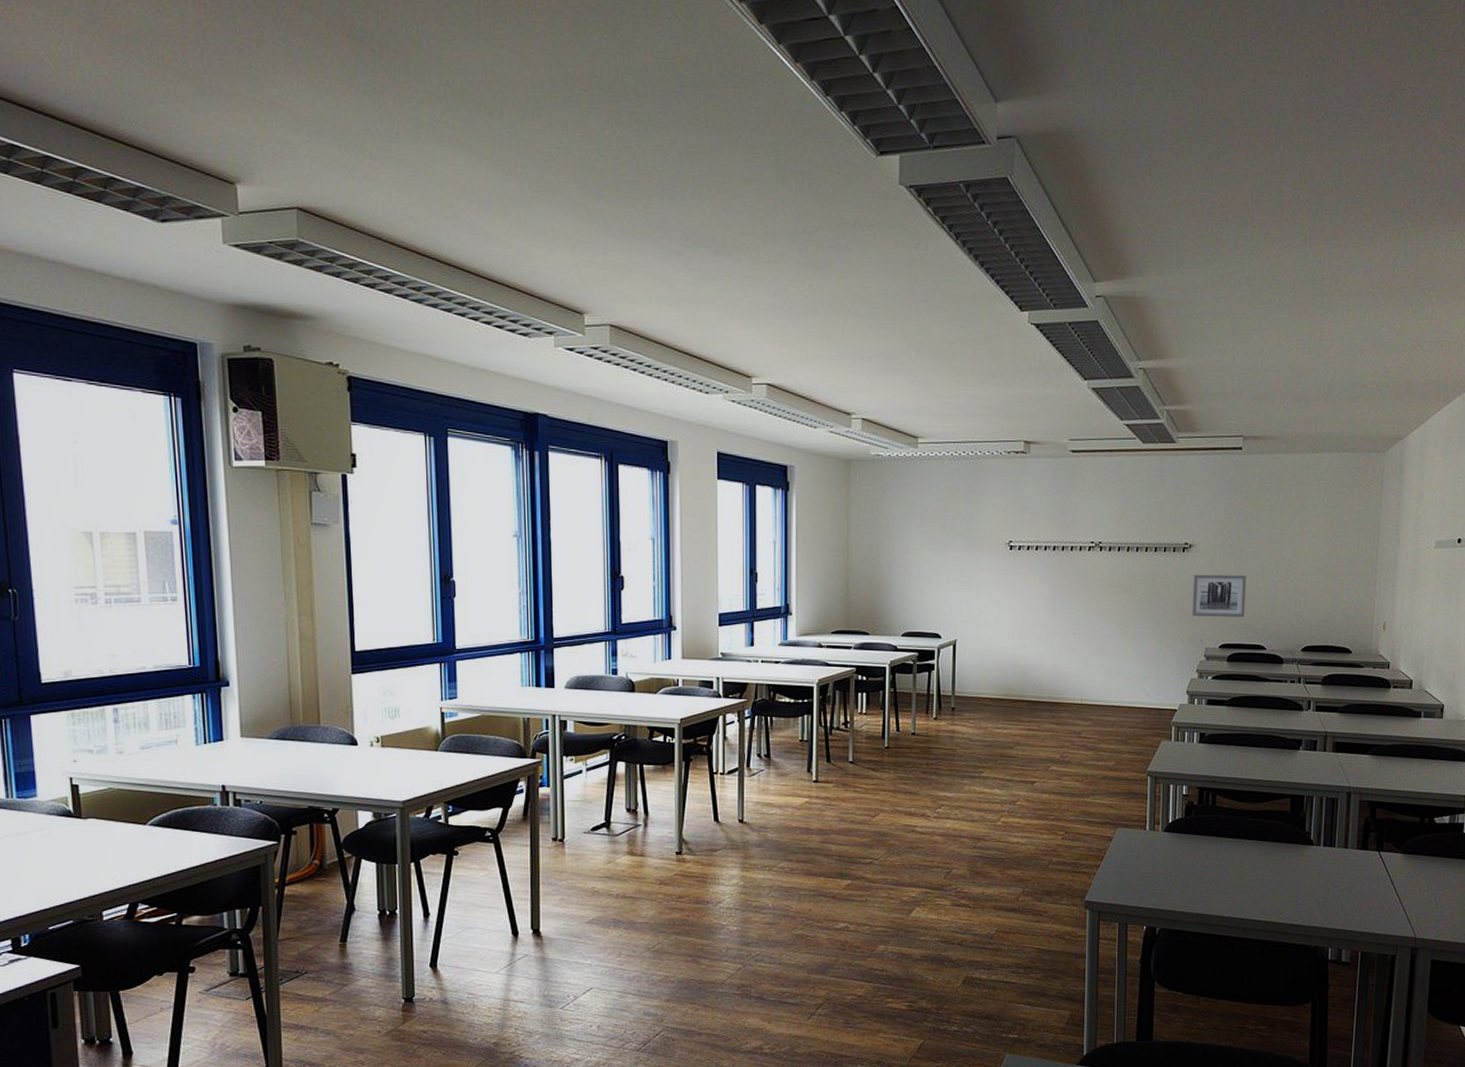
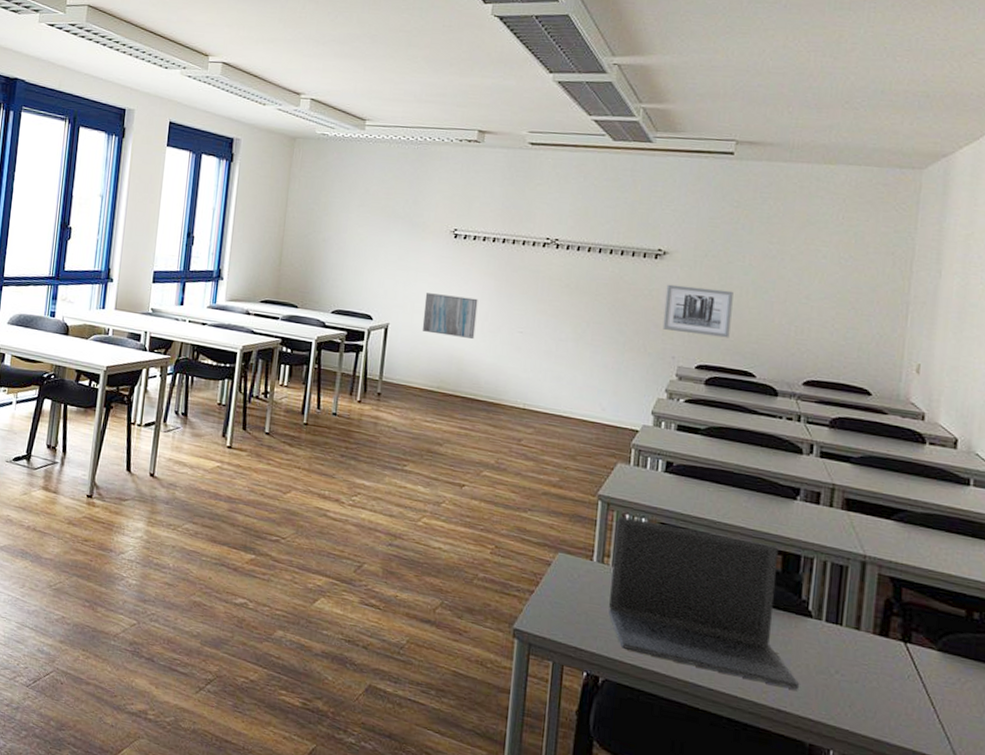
wall art: none [987,606,1035,645] -> present [422,293,478,339]
laptop: none [1161,787,1305,905] -> present [608,516,799,689]

